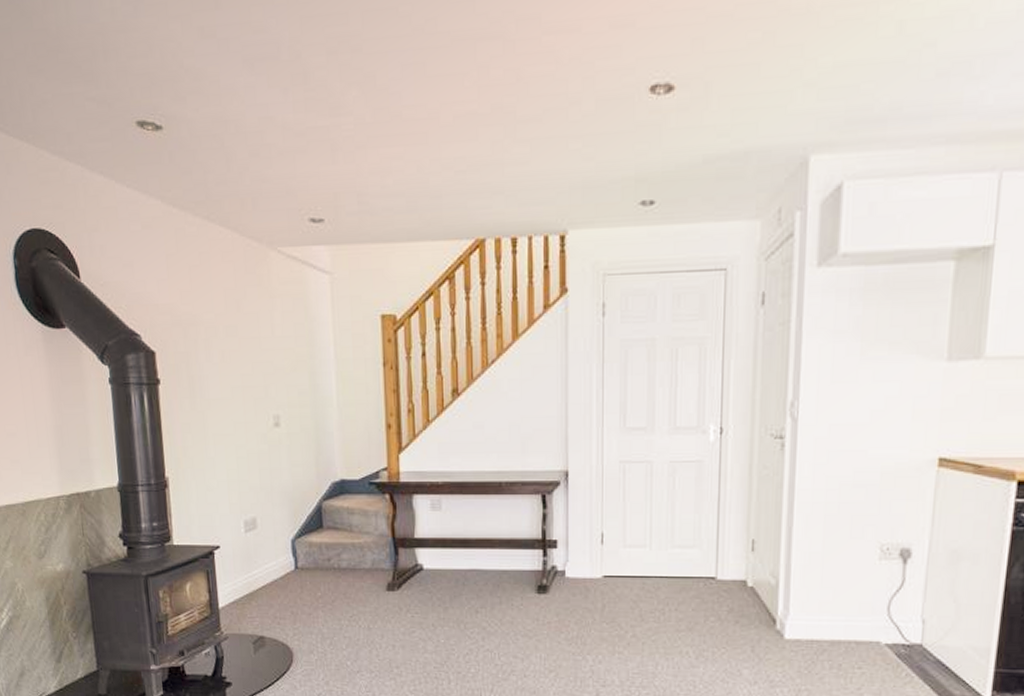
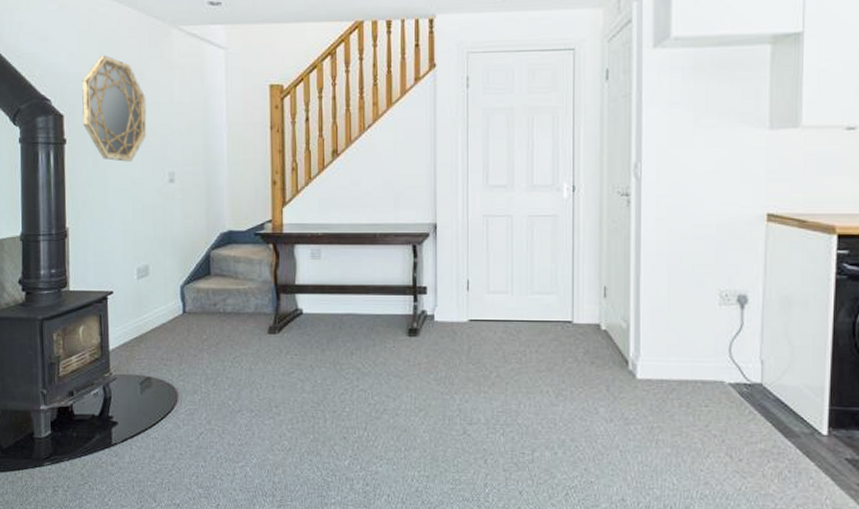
home mirror: none [173,283,248,404] -> present [82,56,147,162]

